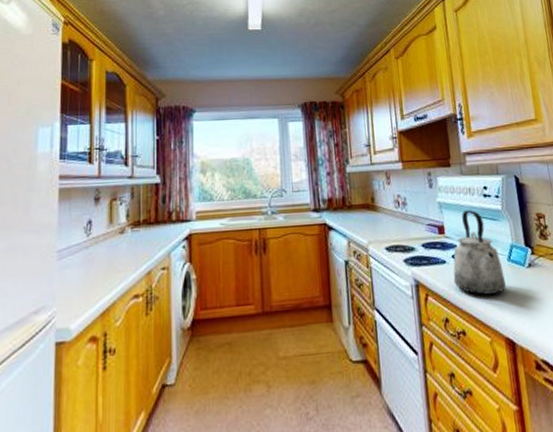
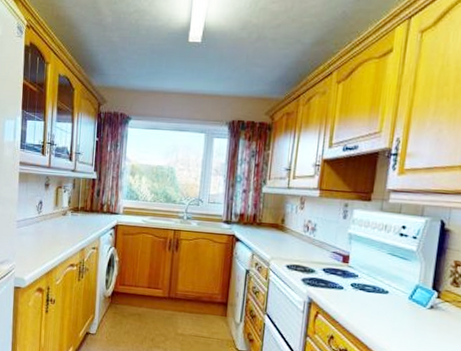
kettle: present [453,210,506,295] -> none [347,245,402,326]

